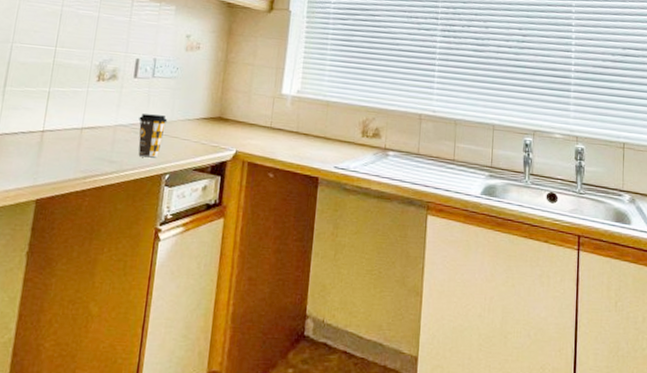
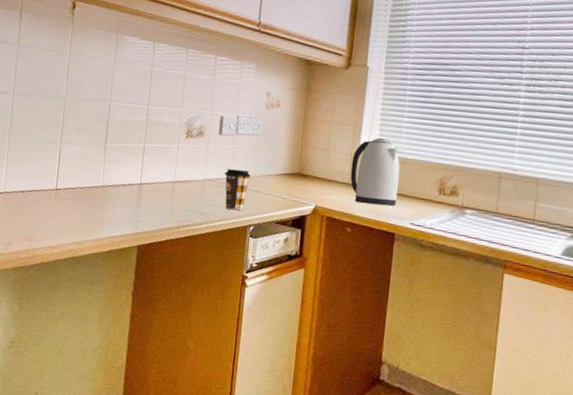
kettle: none [272,81,323,150] -> present [350,138,400,207]

